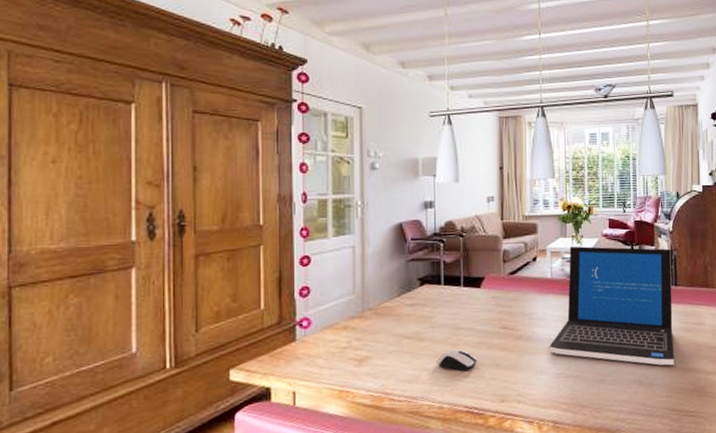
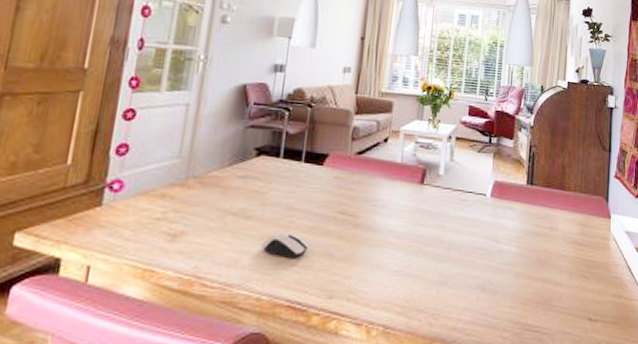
laptop: present [549,246,674,366] -> none [389,131,531,272]

